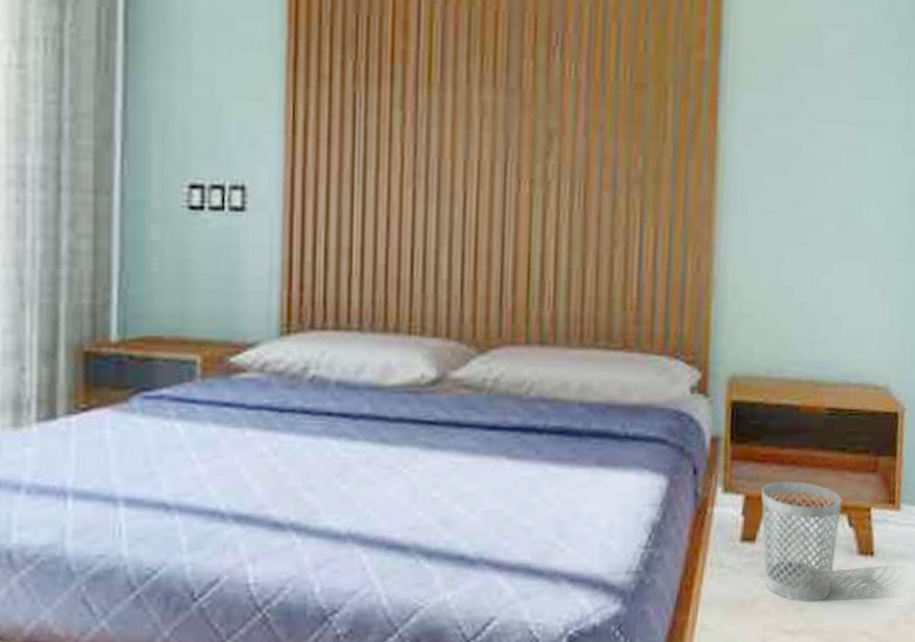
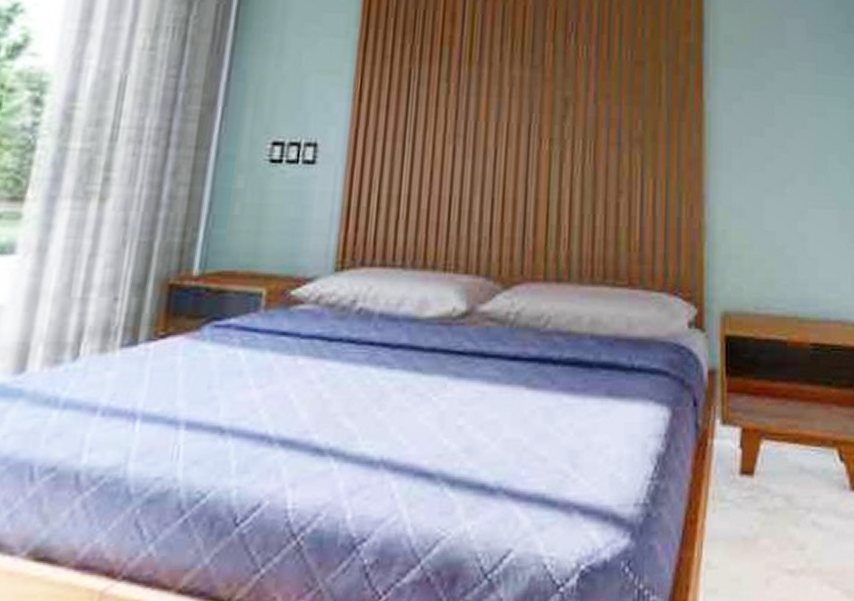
wastebasket: present [761,481,842,603] -> none [757,414,832,541]

